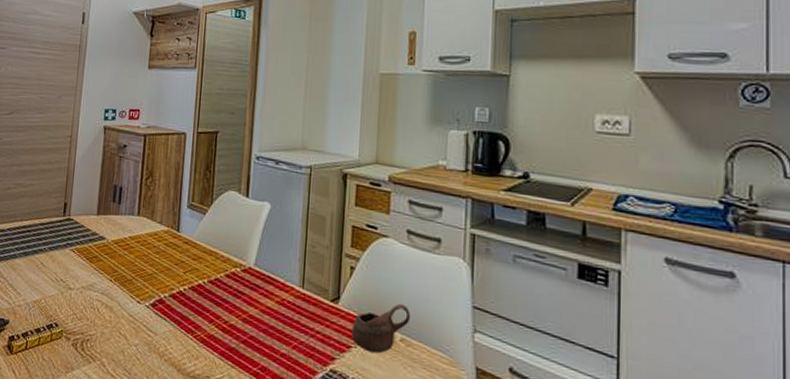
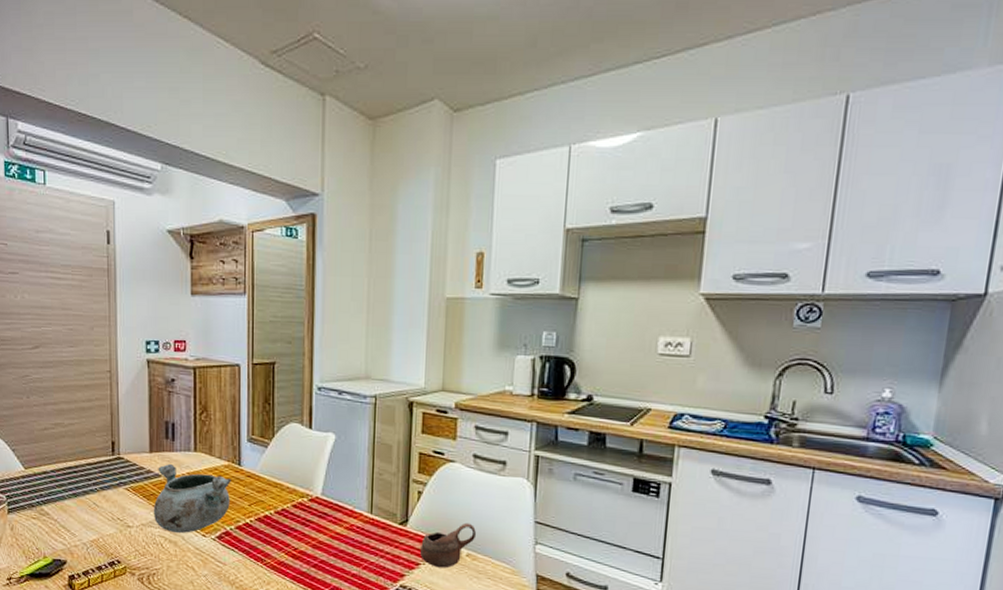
decorative bowl: none [93,227,169,299] -> present [153,464,231,533]

